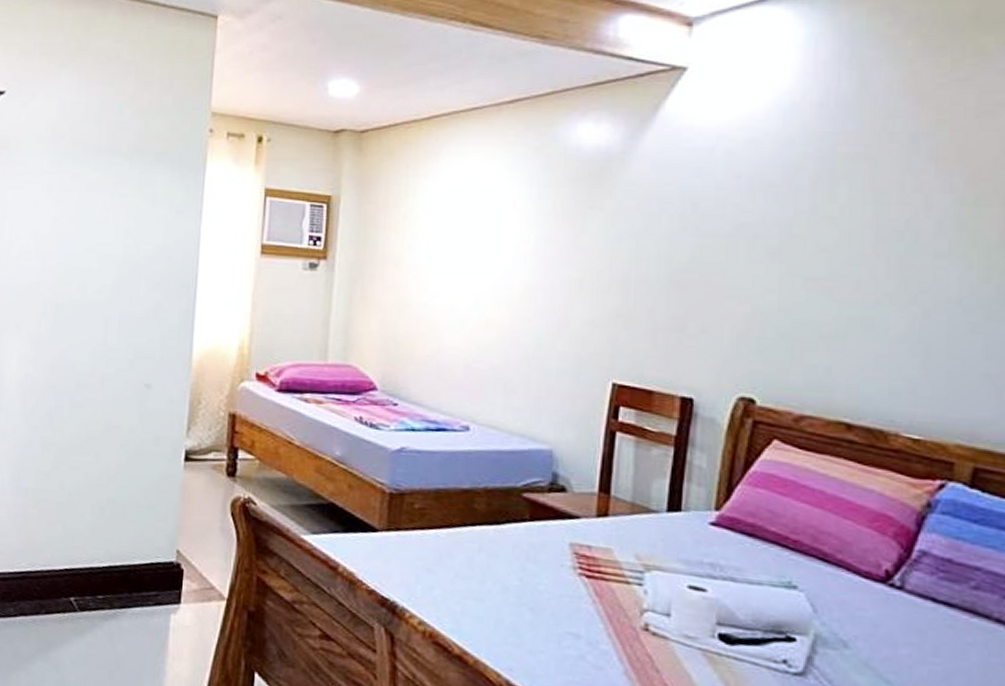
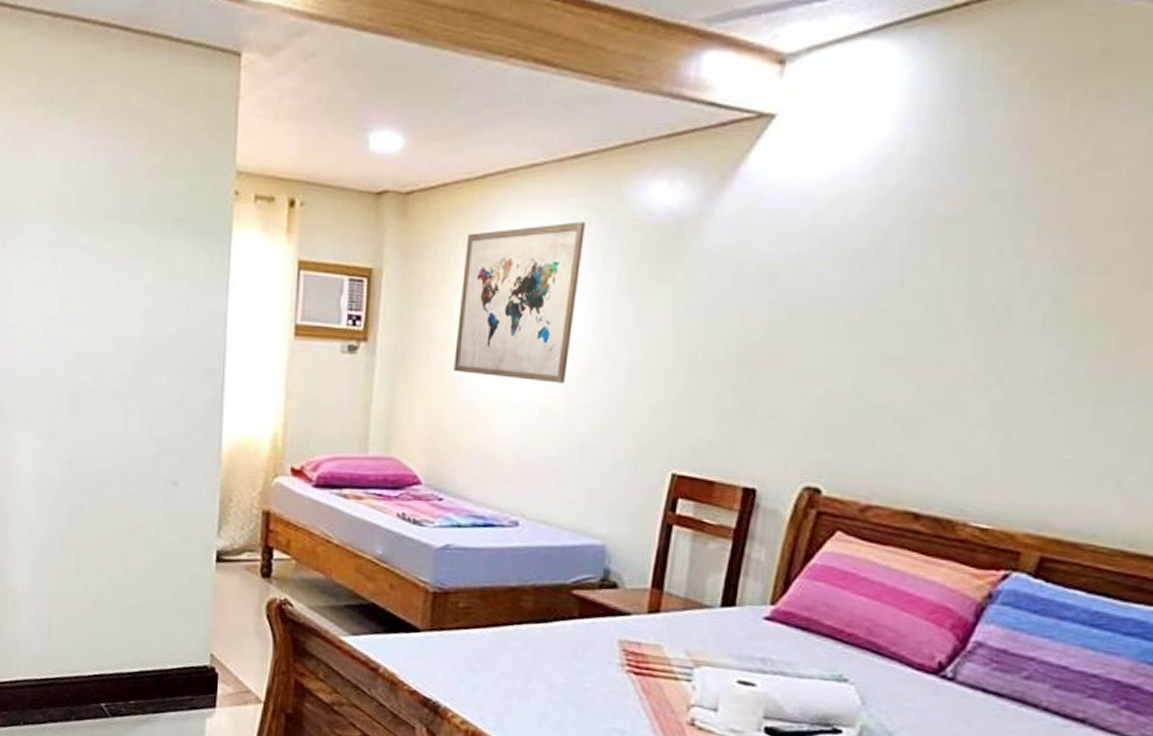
wall art: none [406,156,522,299] -> present [453,221,585,383]

